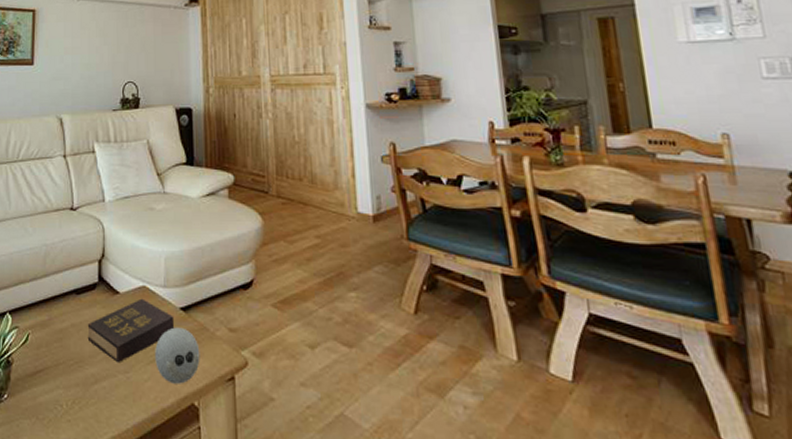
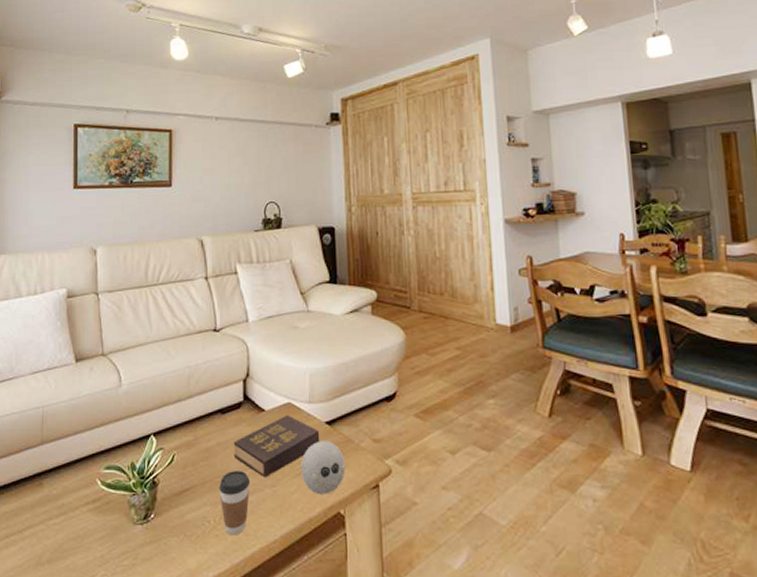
coffee cup: none [72,354,103,422] -> present [219,471,250,535]

